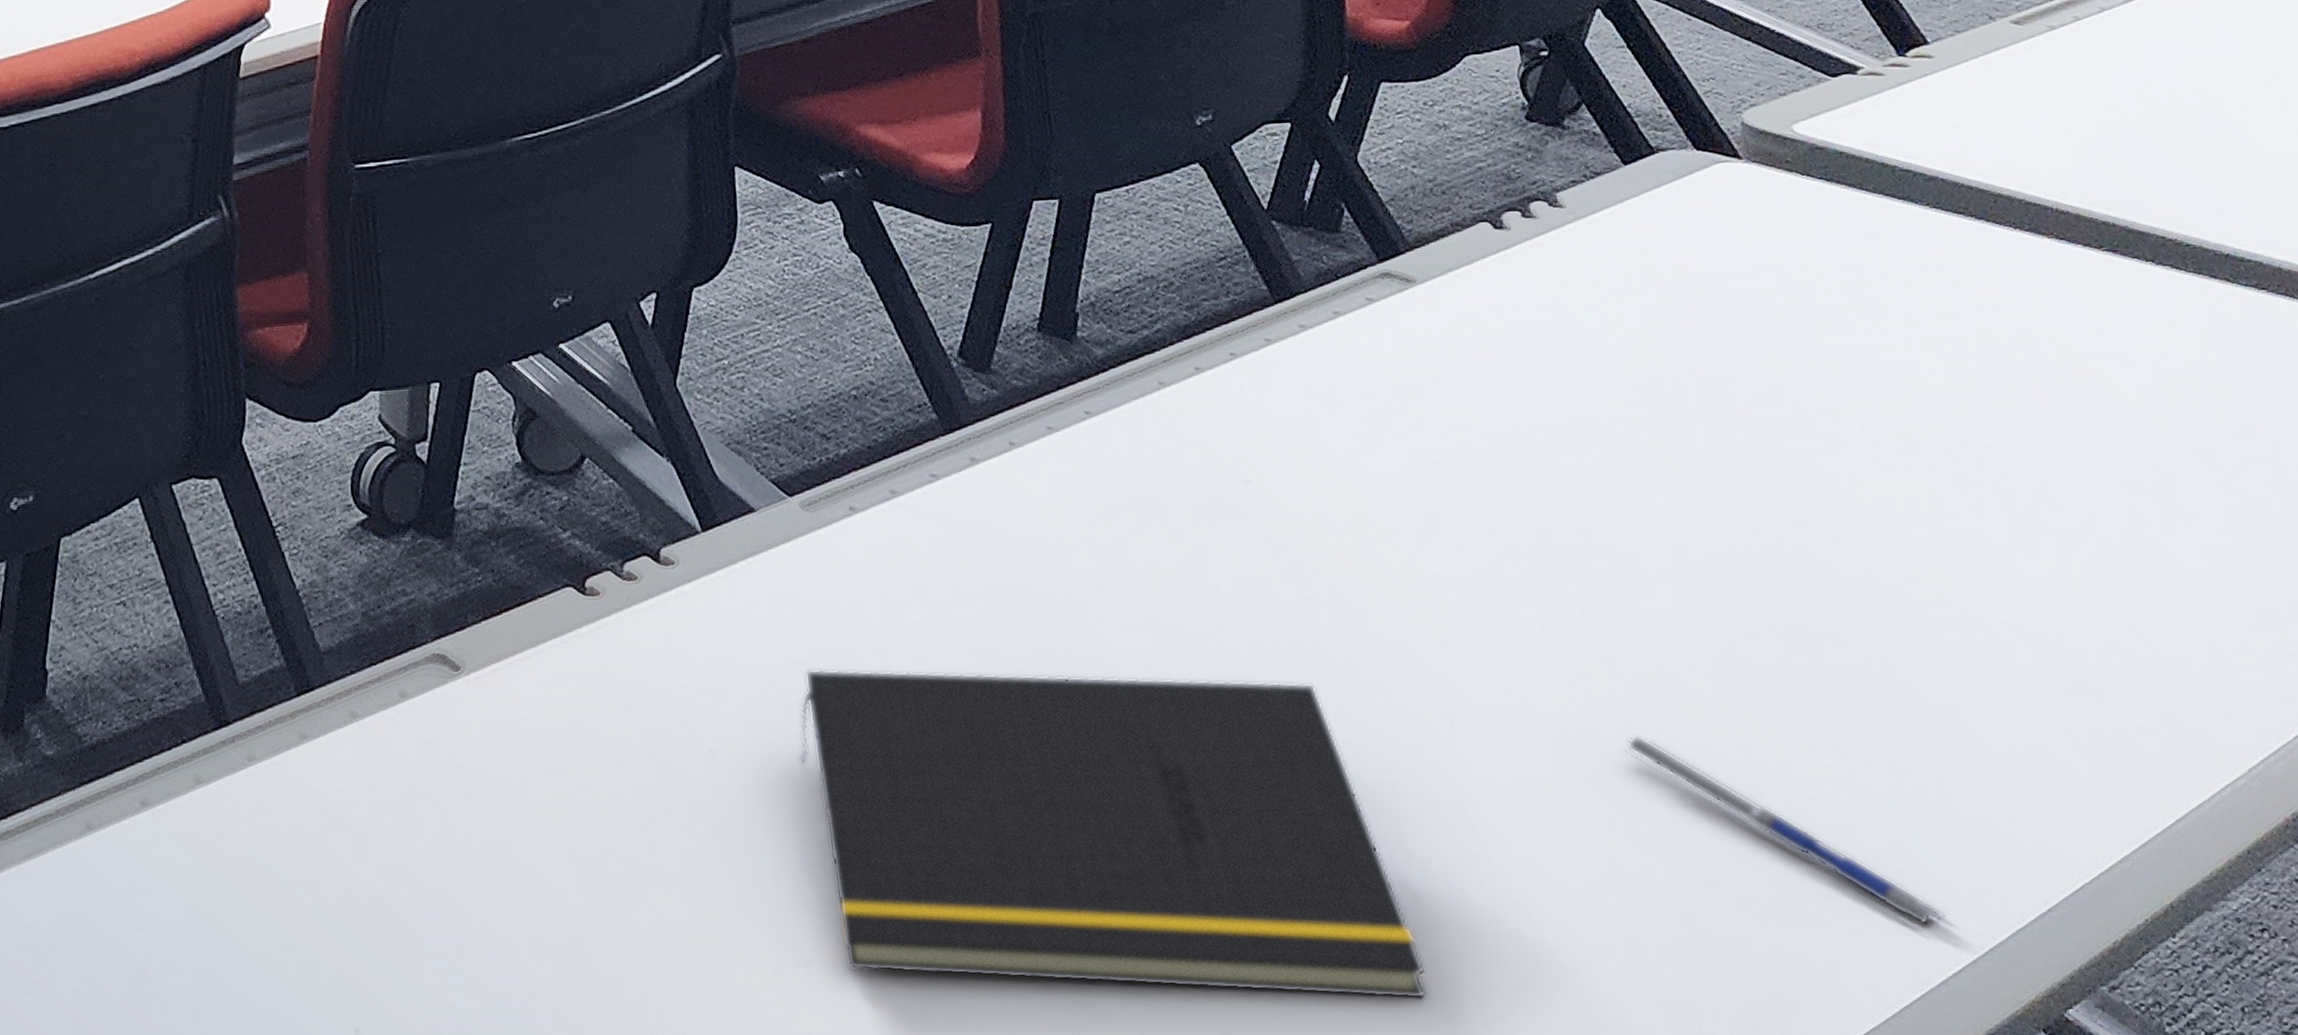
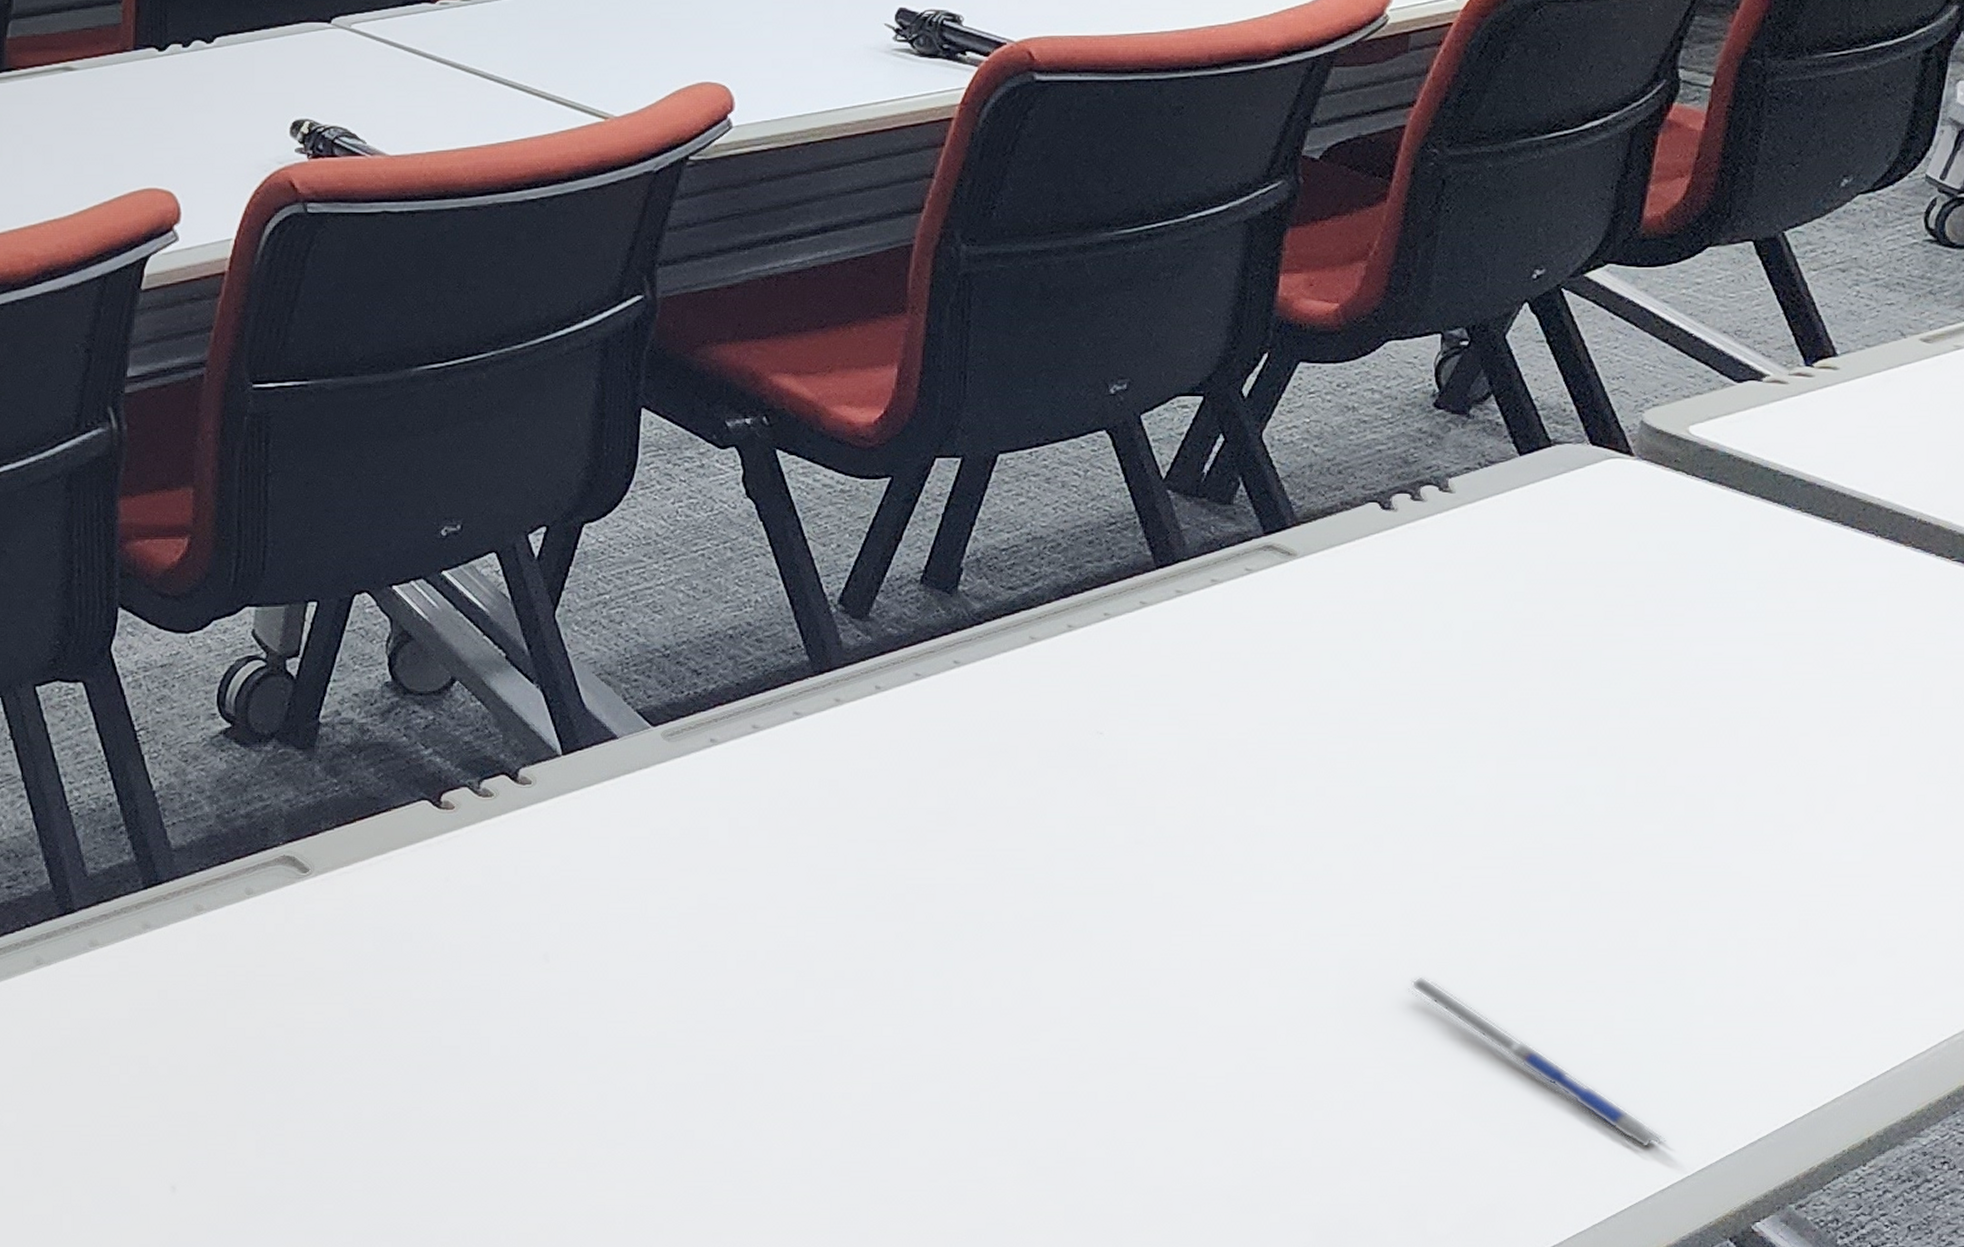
notepad: present [798,669,1426,1000] -> none [628,886,1186,1195]

